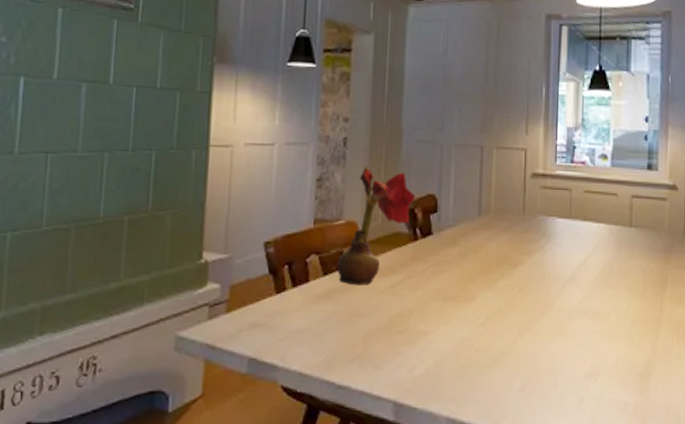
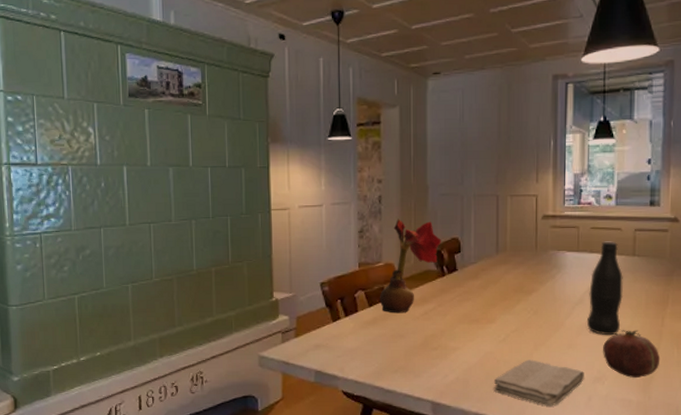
washcloth: none [469,349,575,410] -> present [493,360,584,406]
bottle: none [578,208,619,322] -> present [586,241,623,336]
fruit: none [596,315,659,375] -> present [603,330,661,379]

